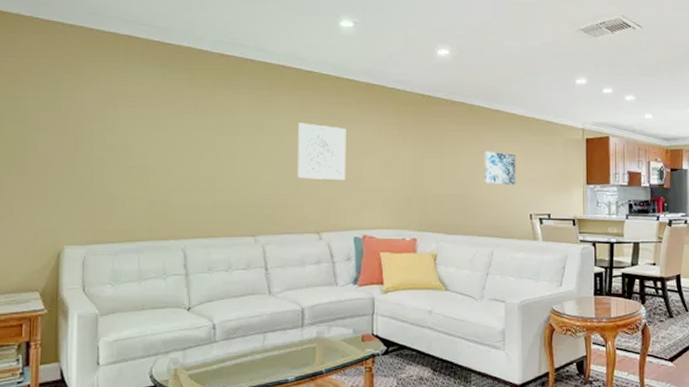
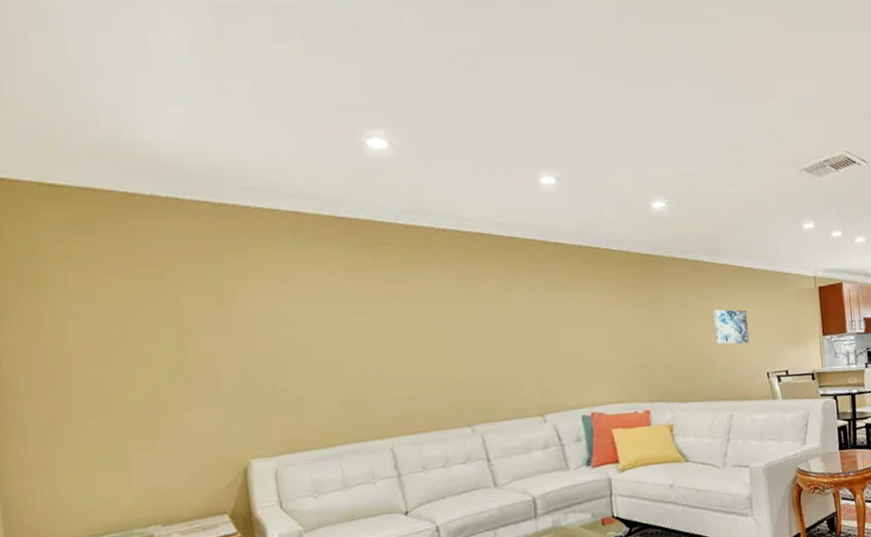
wall art: present [296,122,346,181] -> none [506,295,566,358]

